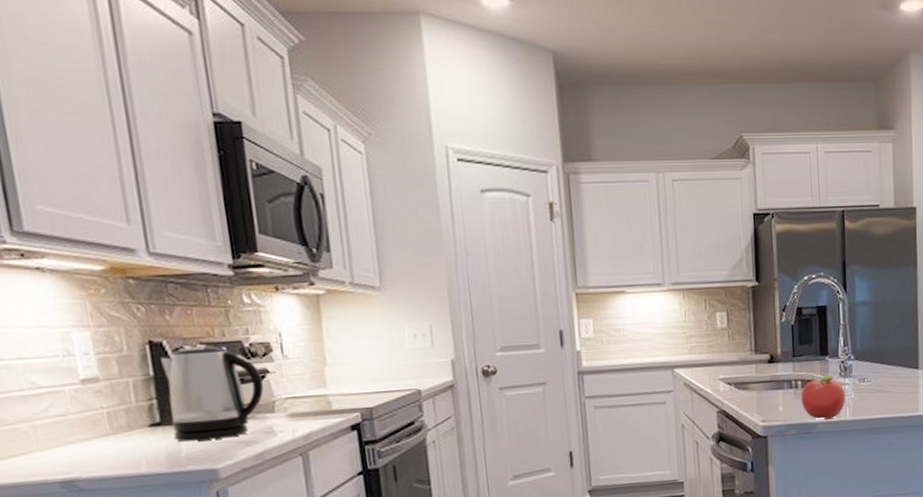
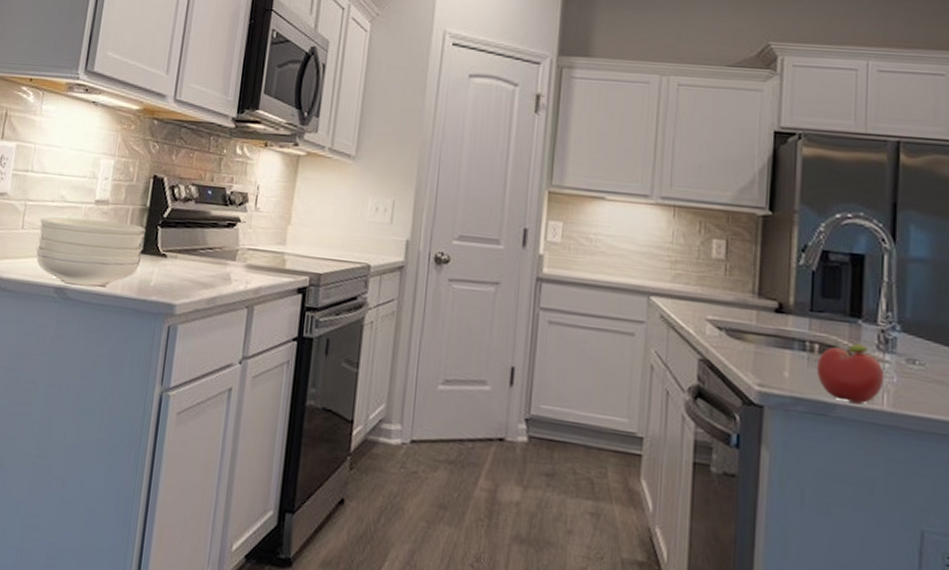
bowl: none [11,397,162,476] -> present [35,217,146,287]
kettle: present [161,346,264,442] -> none [149,186,234,277]

